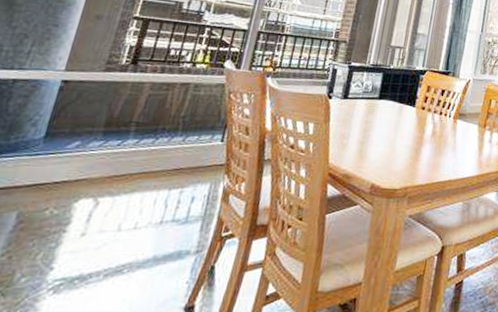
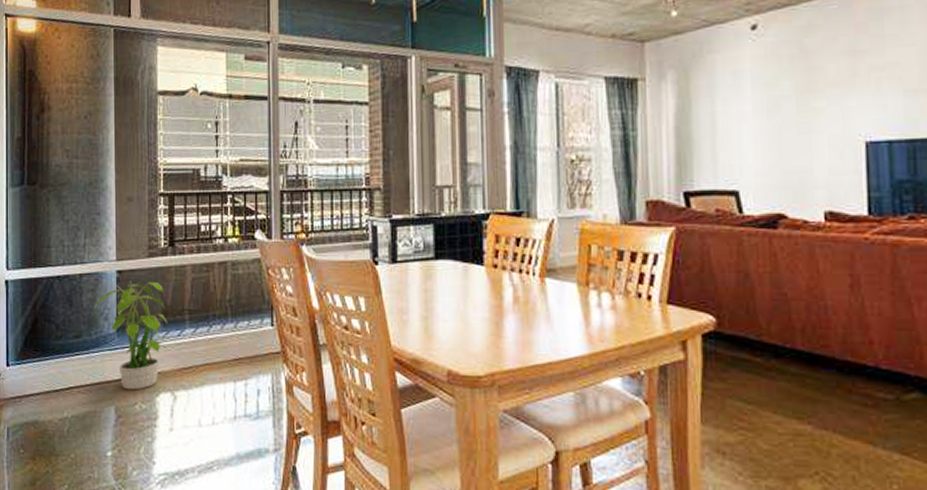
potted plant: none [21,91,114,196] -> present [94,281,168,390]

